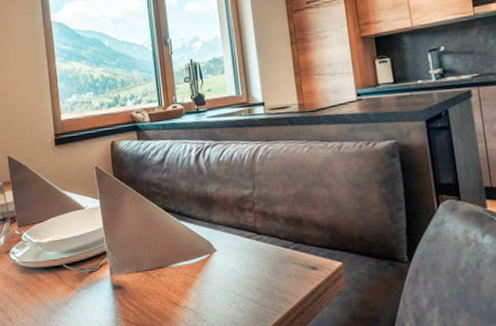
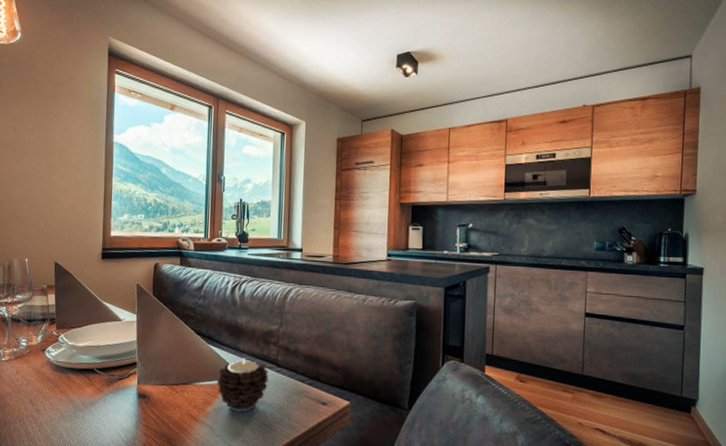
candle: none [194,229,250,291] -> present [217,357,268,413]

